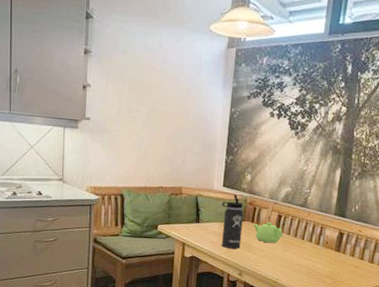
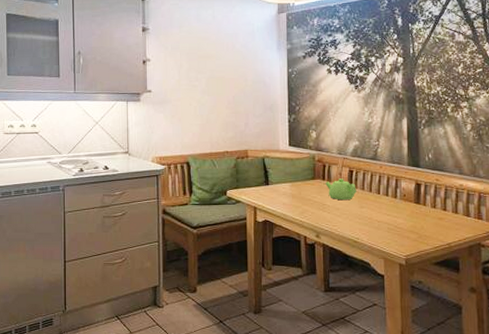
thermos bottle: present [222,194,244,249] -> none [290,152,314,209]

